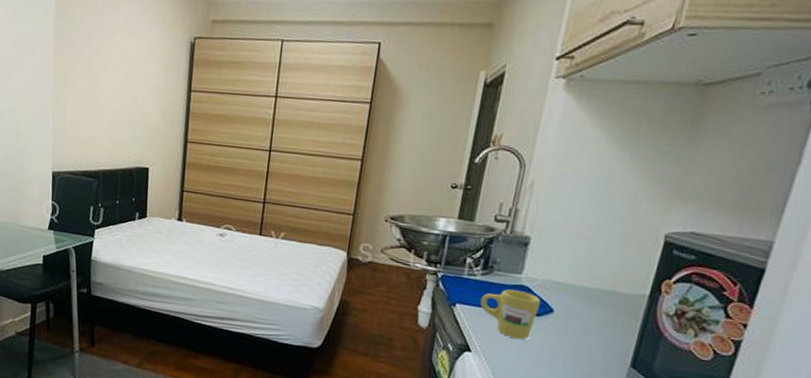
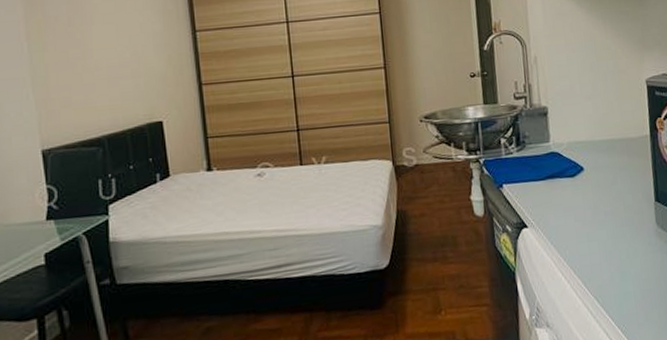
mug: present [480,289,540,340] -> none [522,157,572,204]

